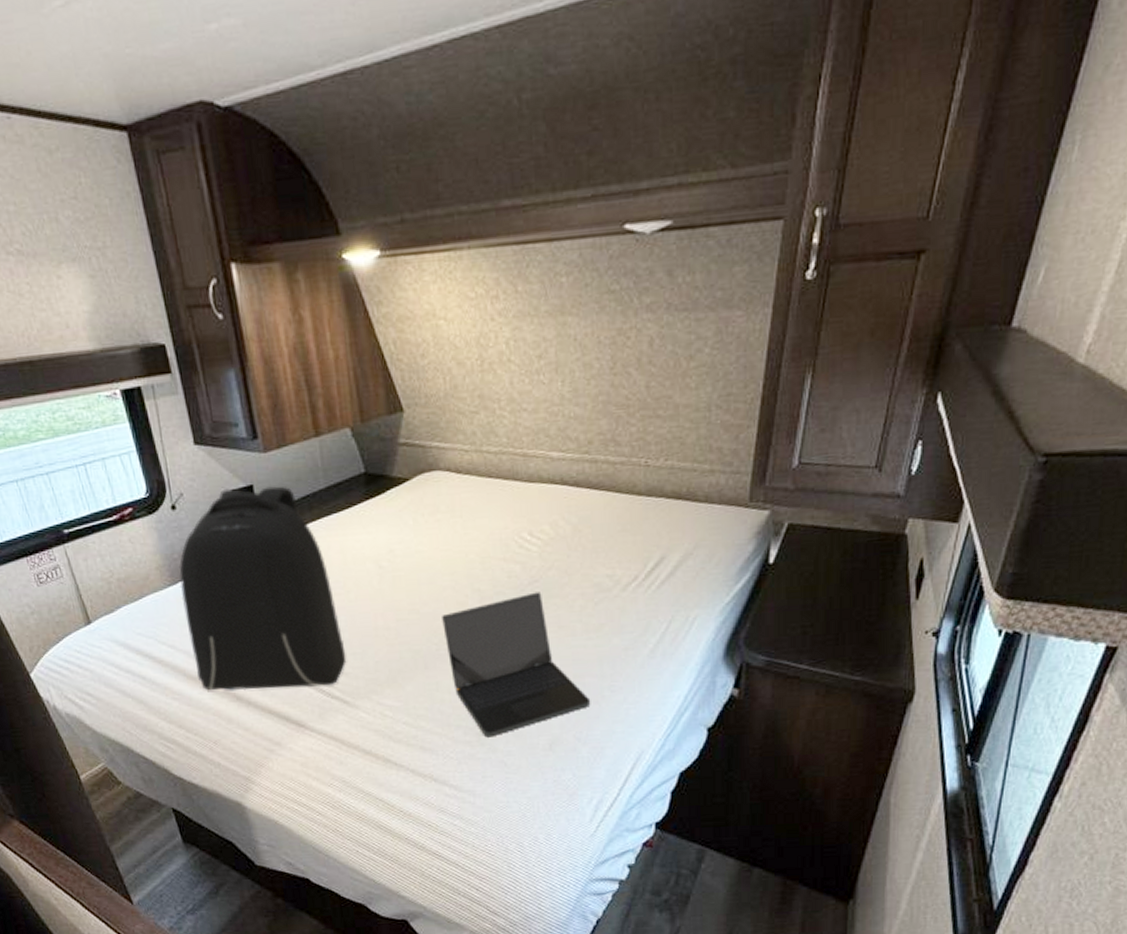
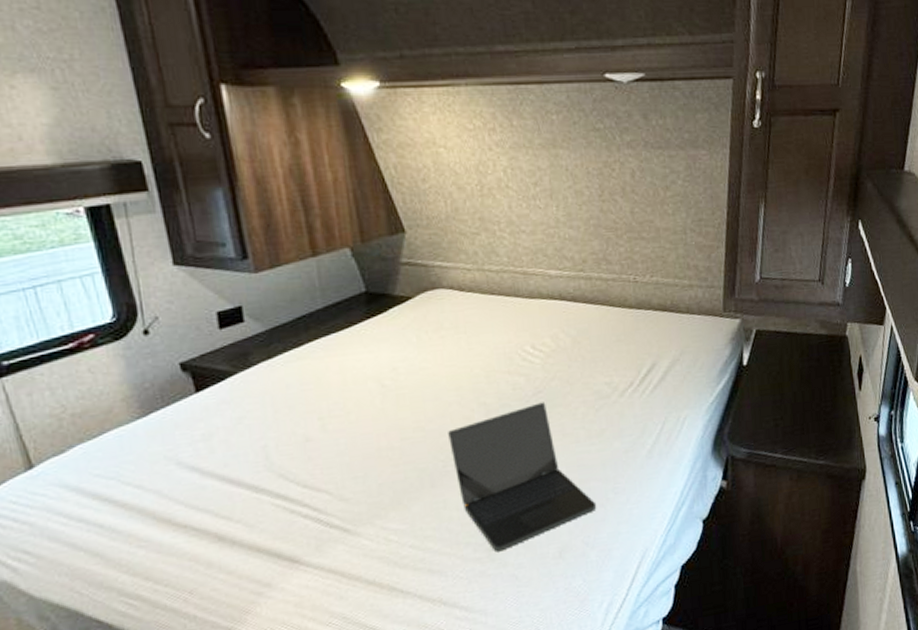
backpack: present [178,486,347,690] -> none [150,307,347,533]

